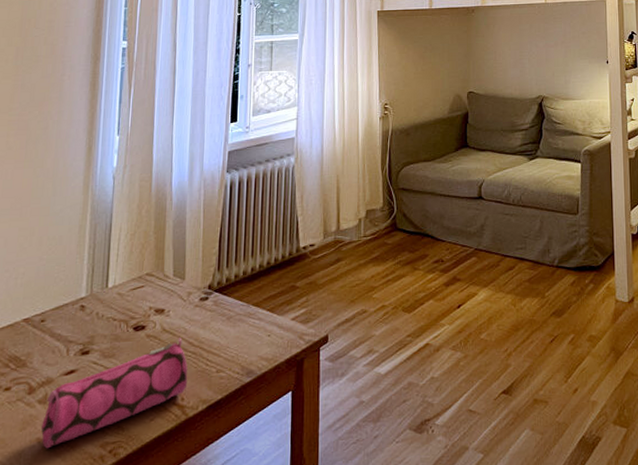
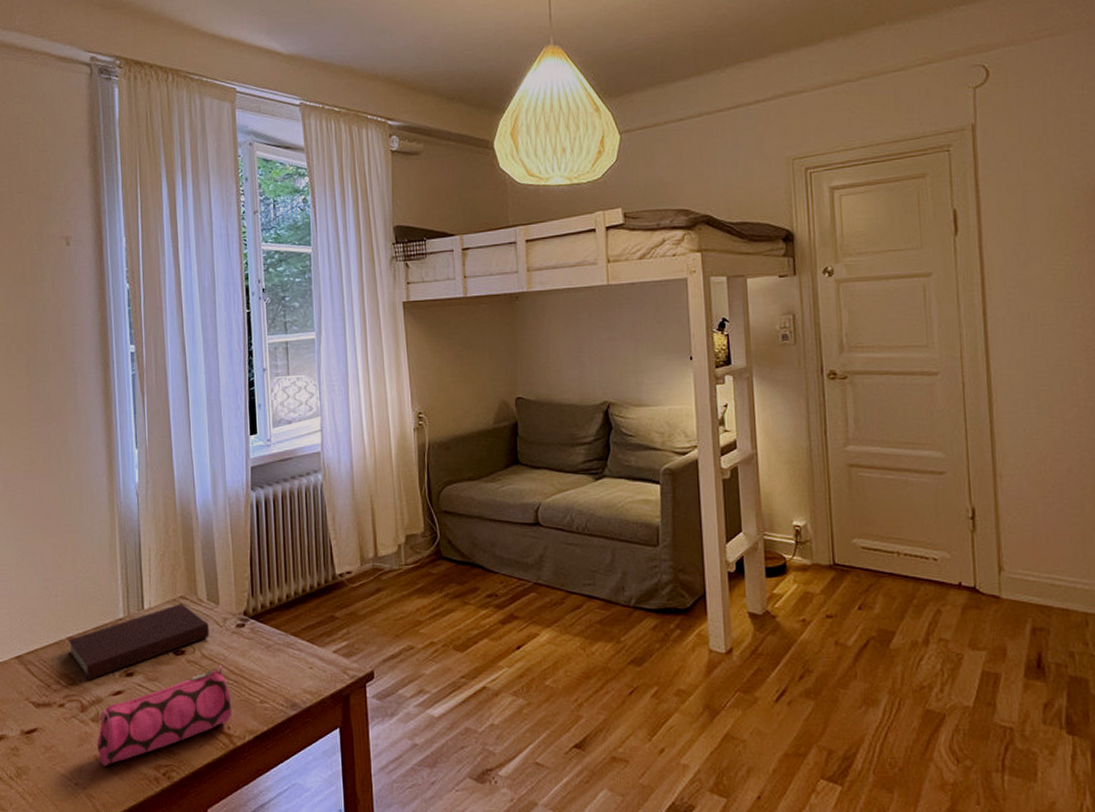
notebook: none [22,280,172,361] -> present [68,604,209,680]

